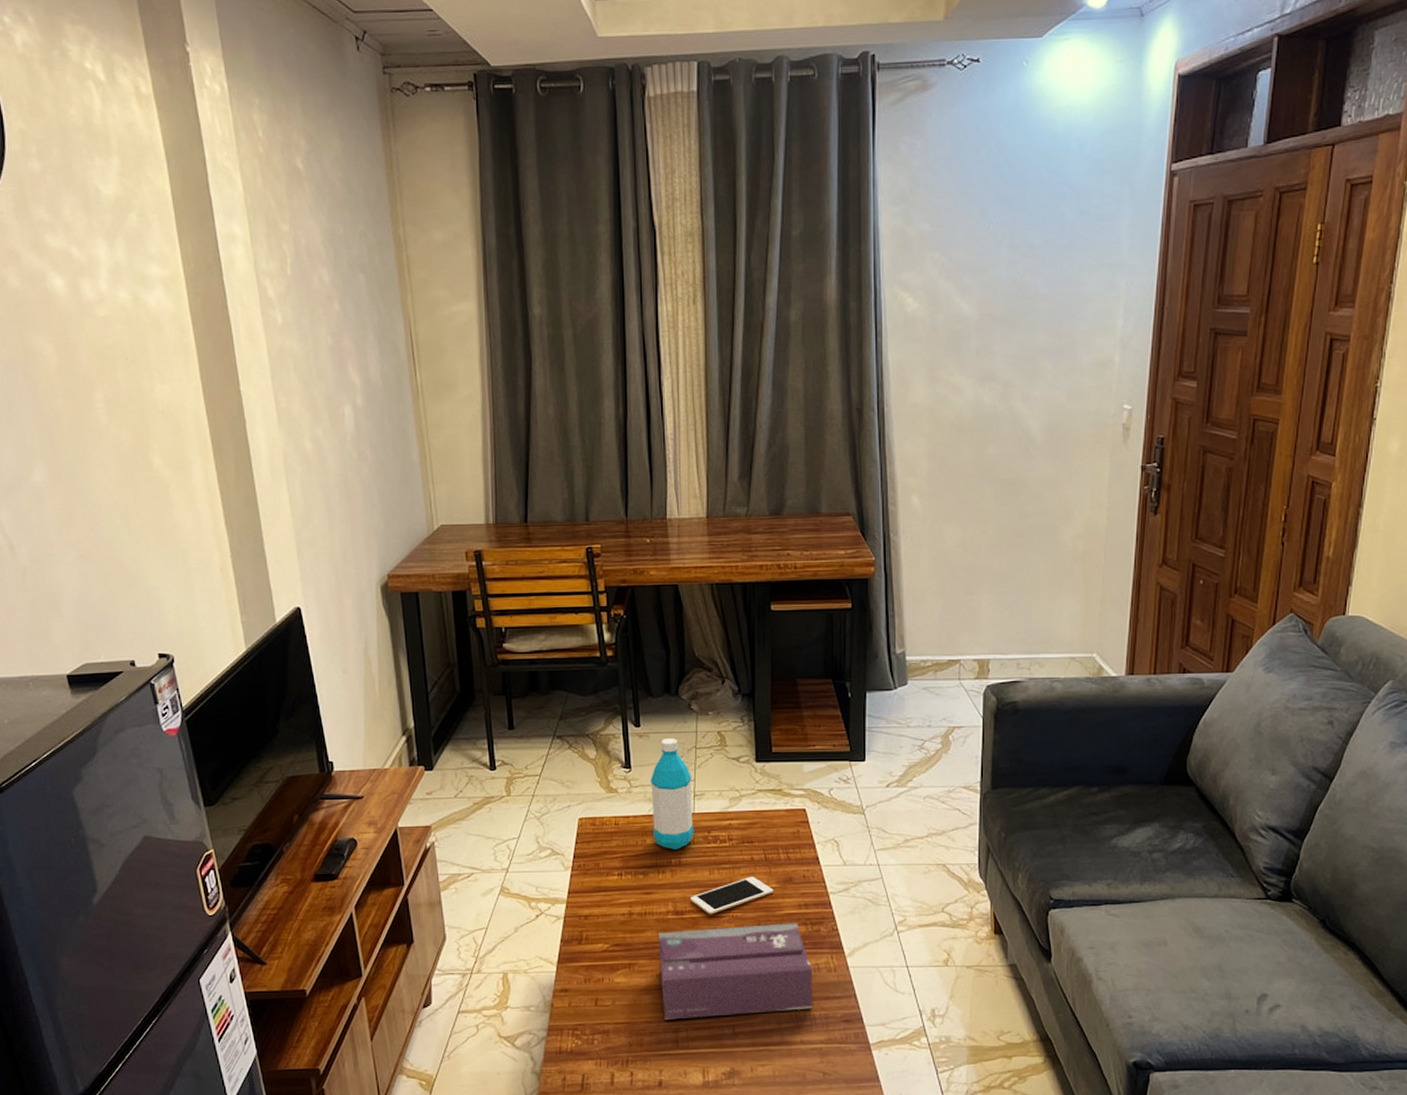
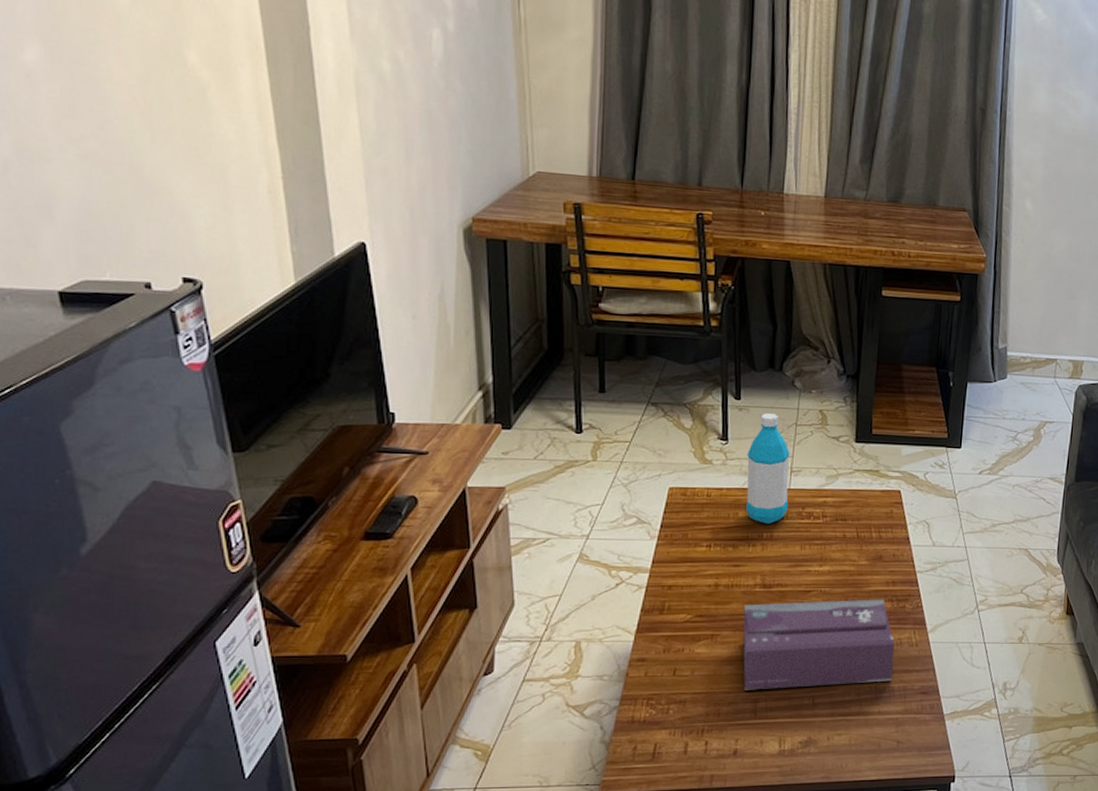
cell phone: present [691,877,774,915] -> none [780,553,863,589]

